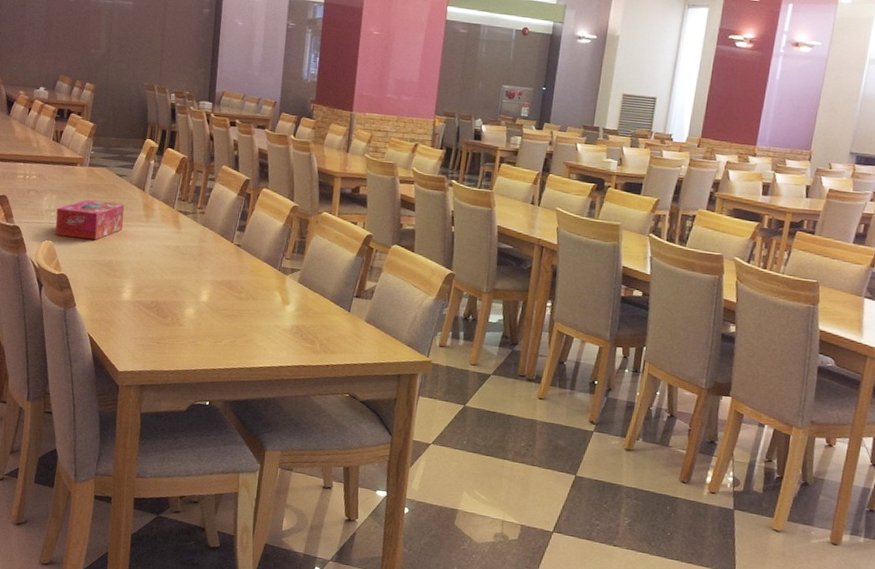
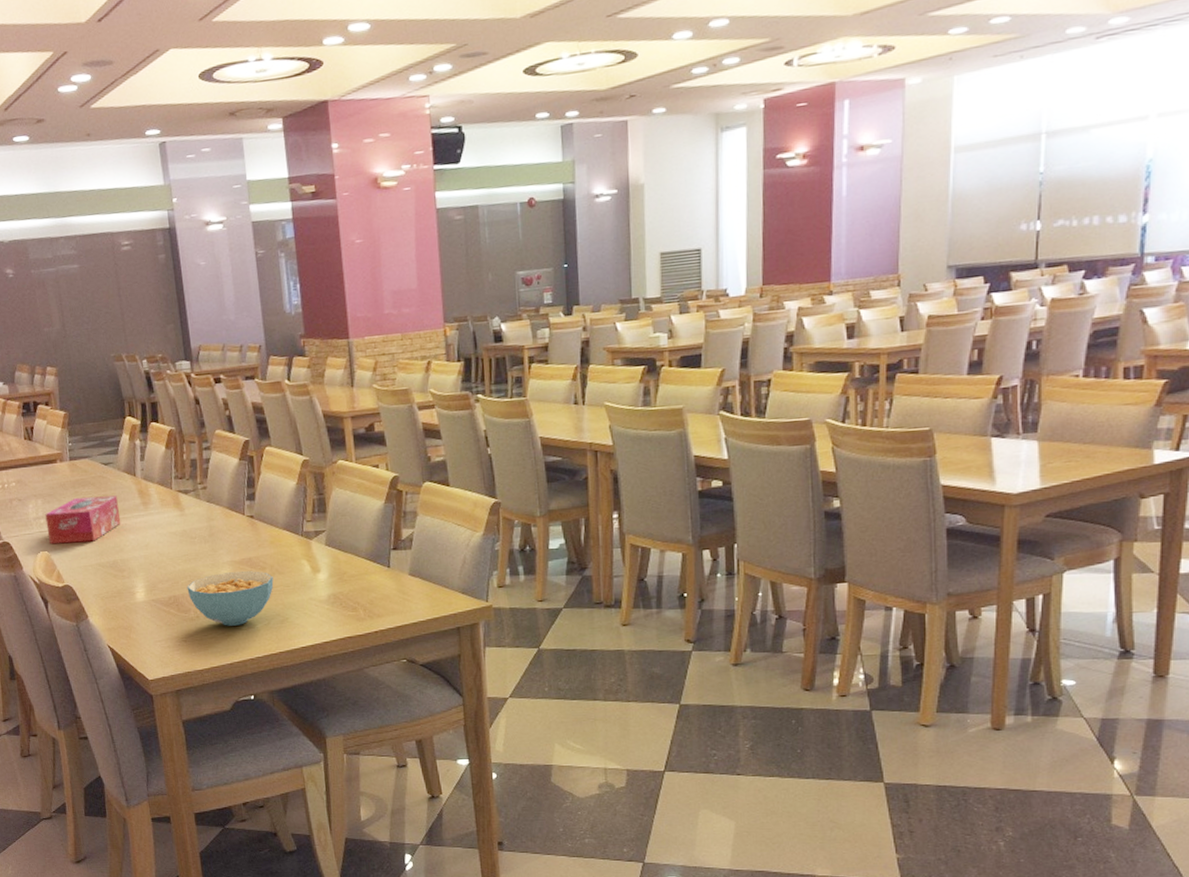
cereal bowl: none [169,289,247,338] -> present [187,571,274,626]

